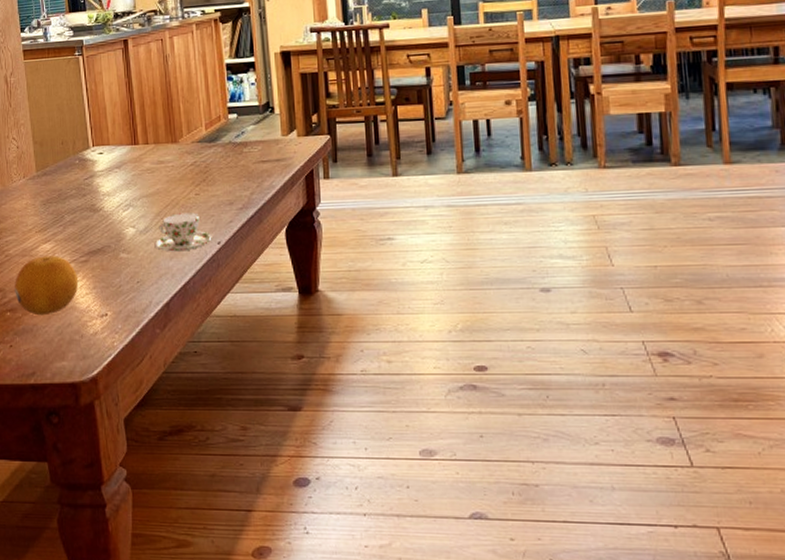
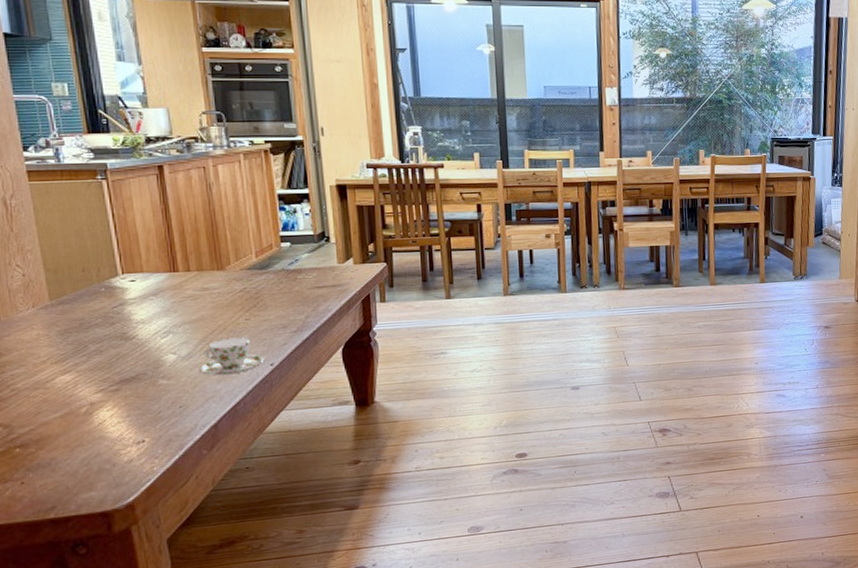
fruit: present [15,255,79,316] -> none [25,386,109,449]

